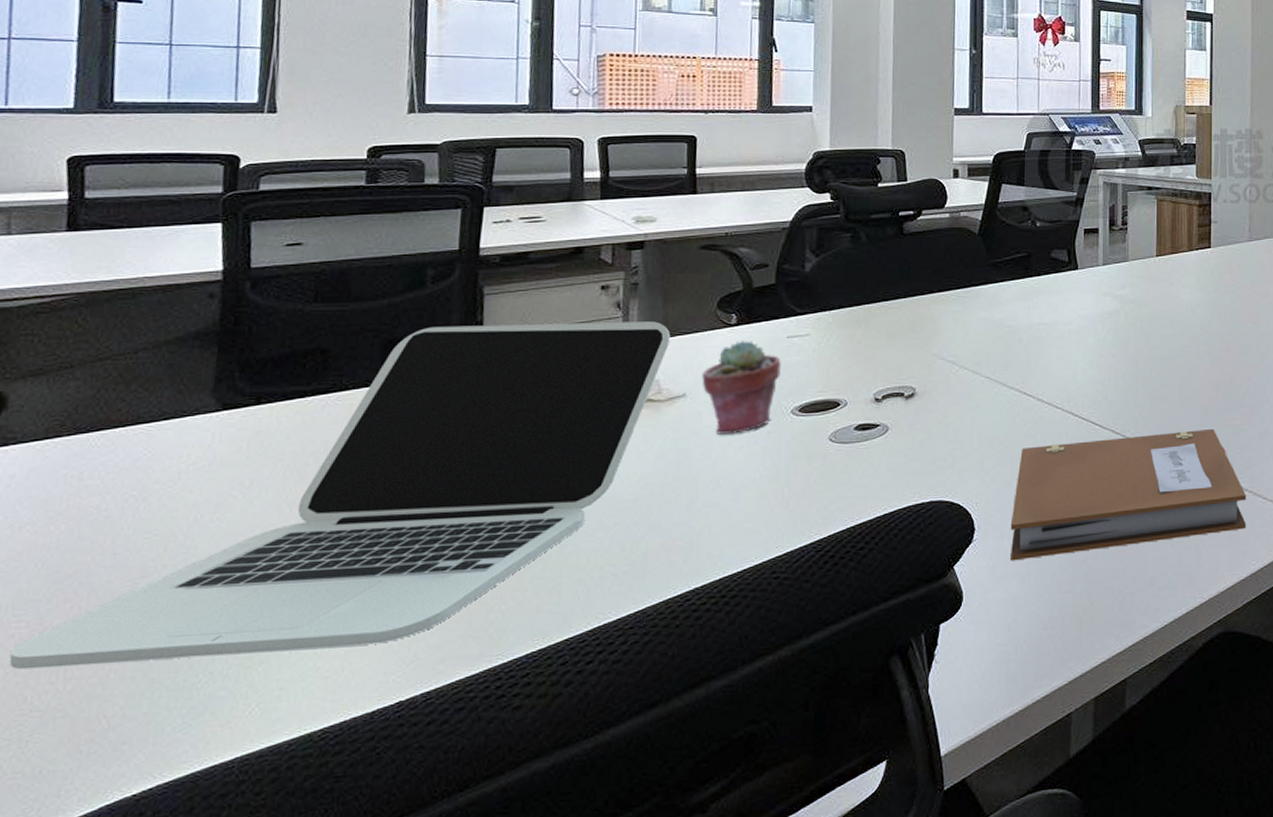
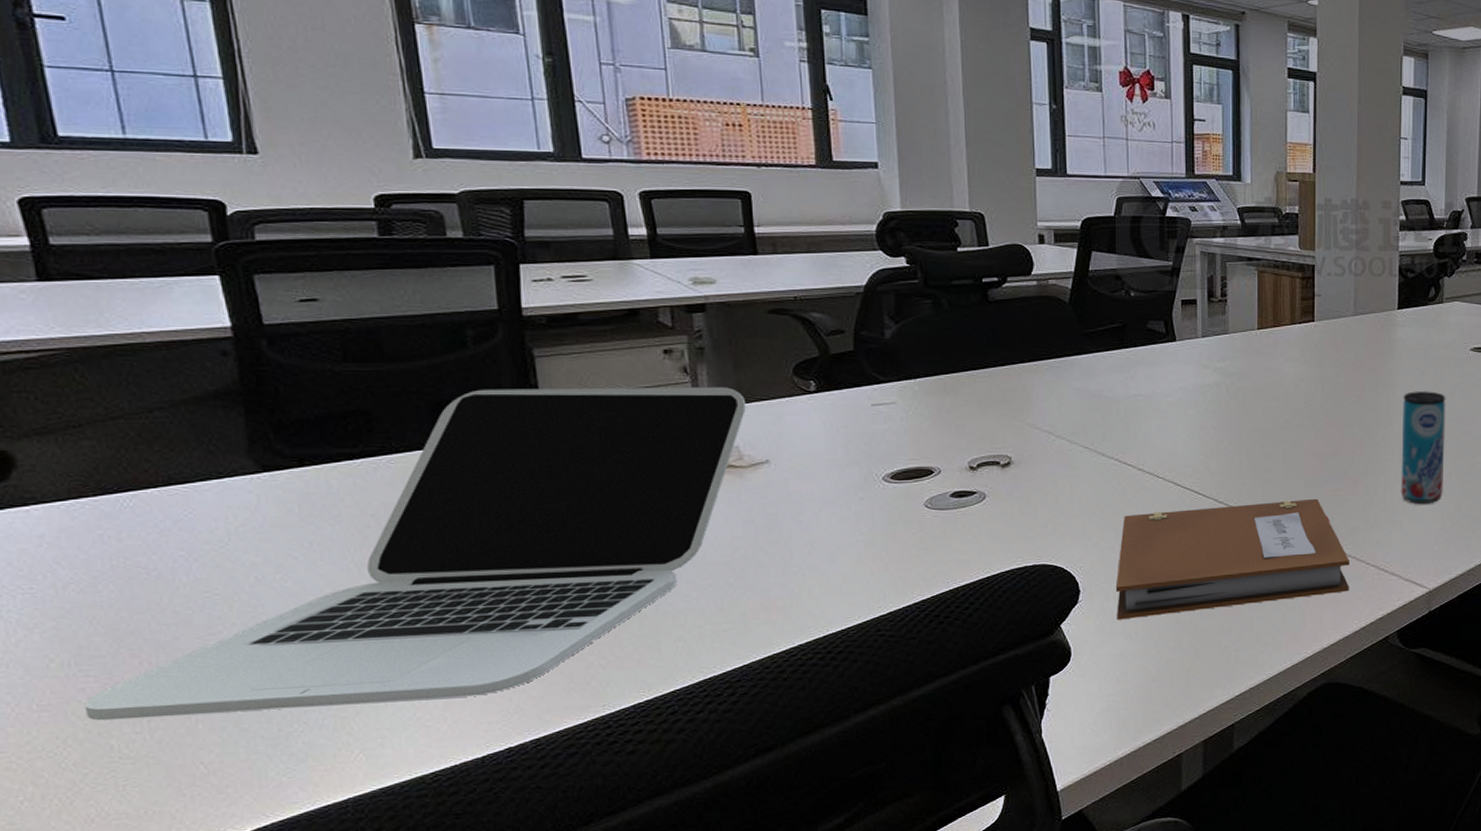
potted succulent: present [702,339,781,434] -> none [784,407,868,500]

